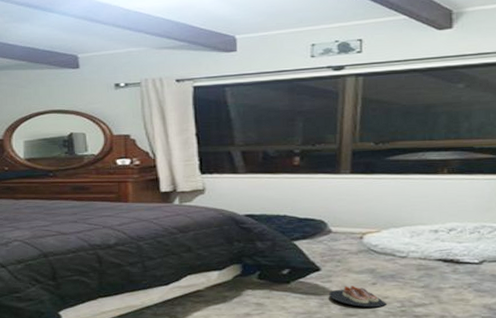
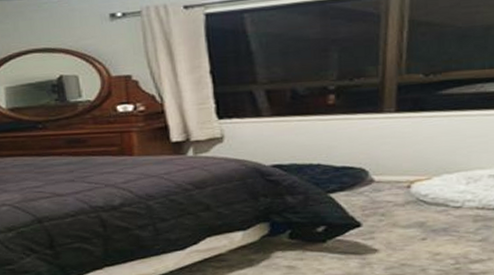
slippers: present [329,285,388,308] -> none [371,242,440,266]

